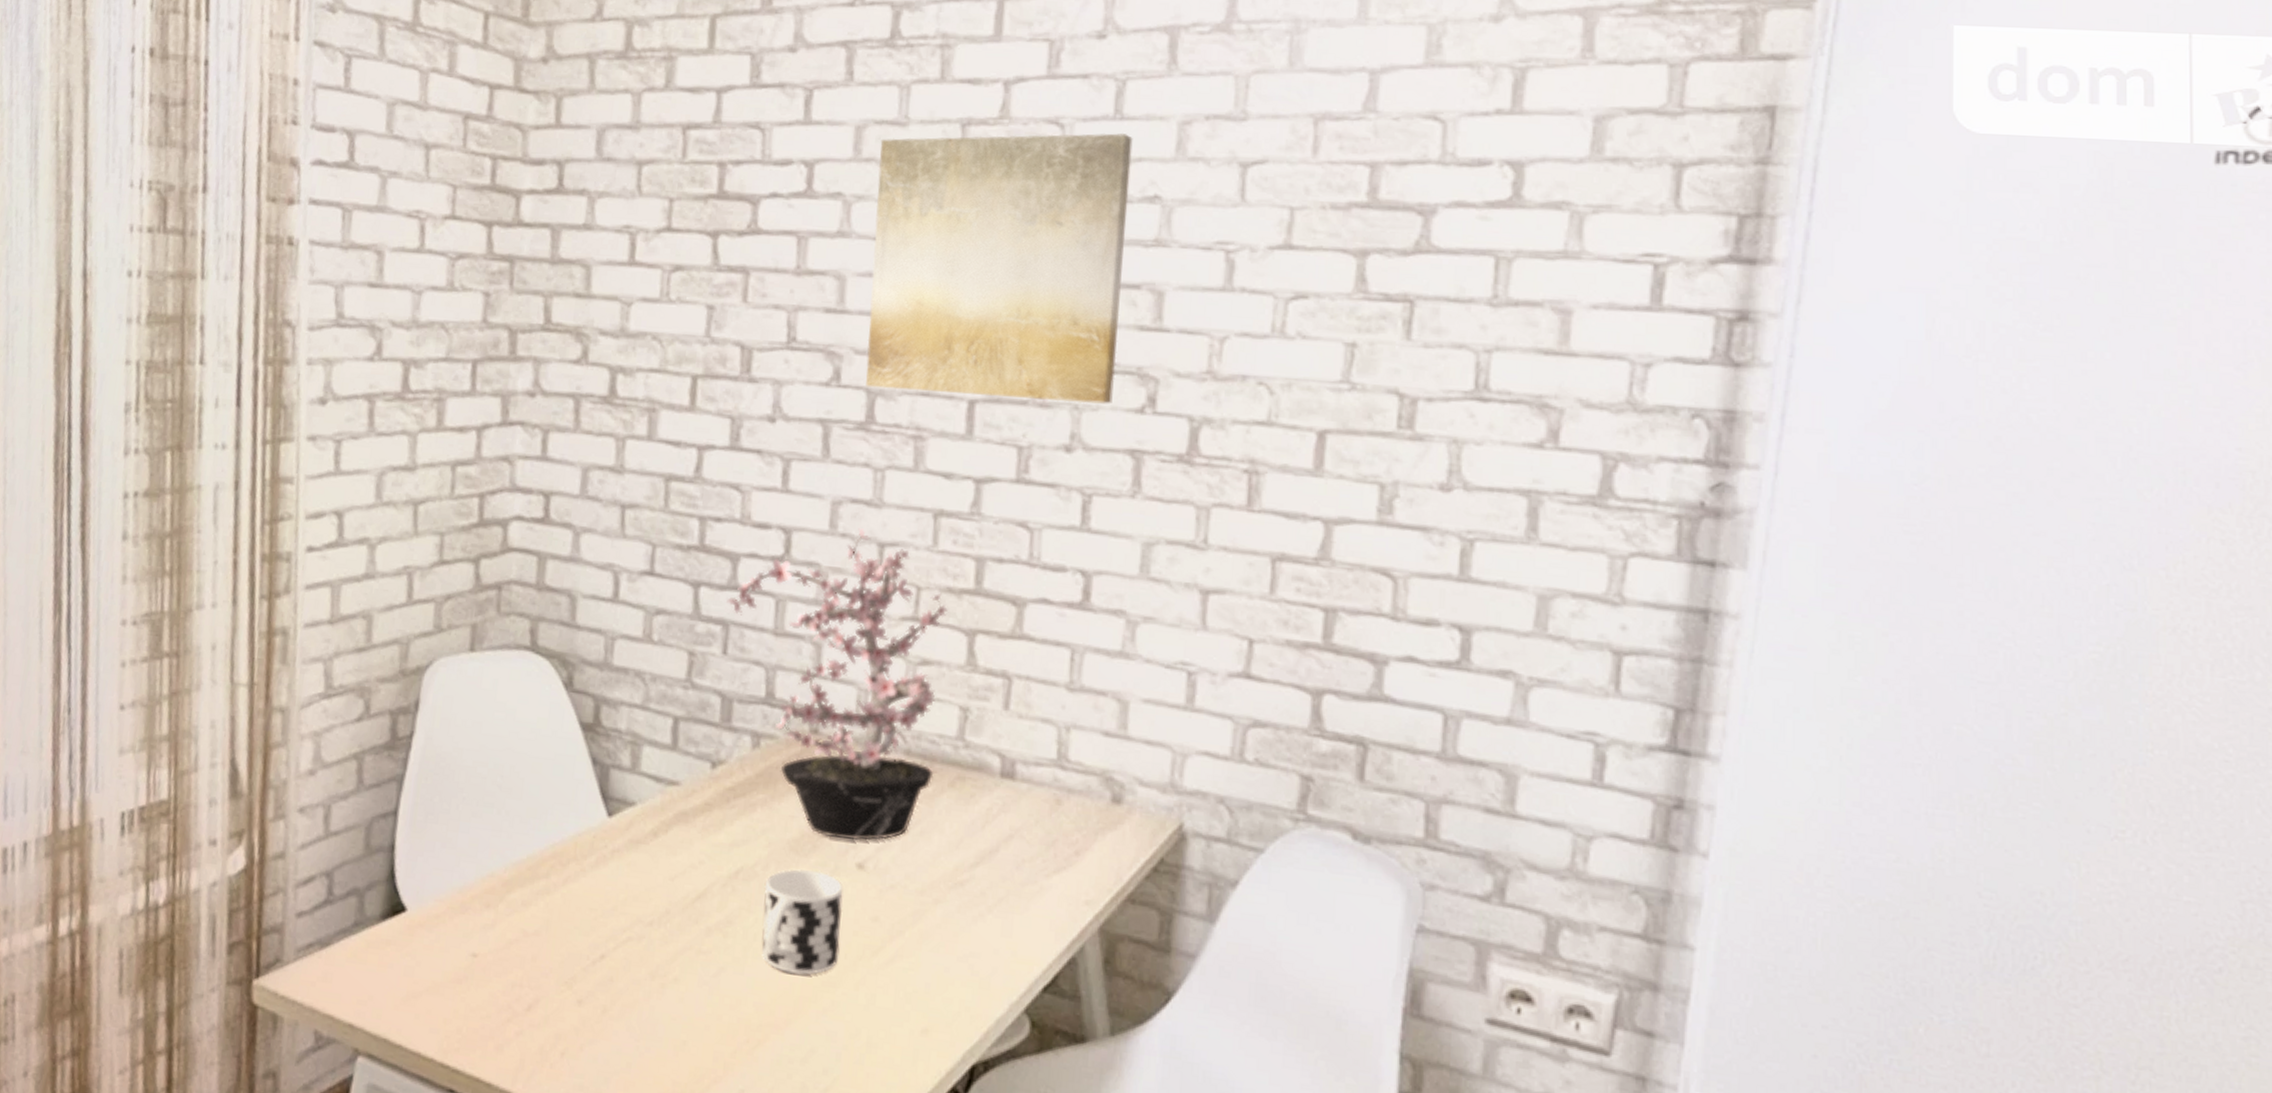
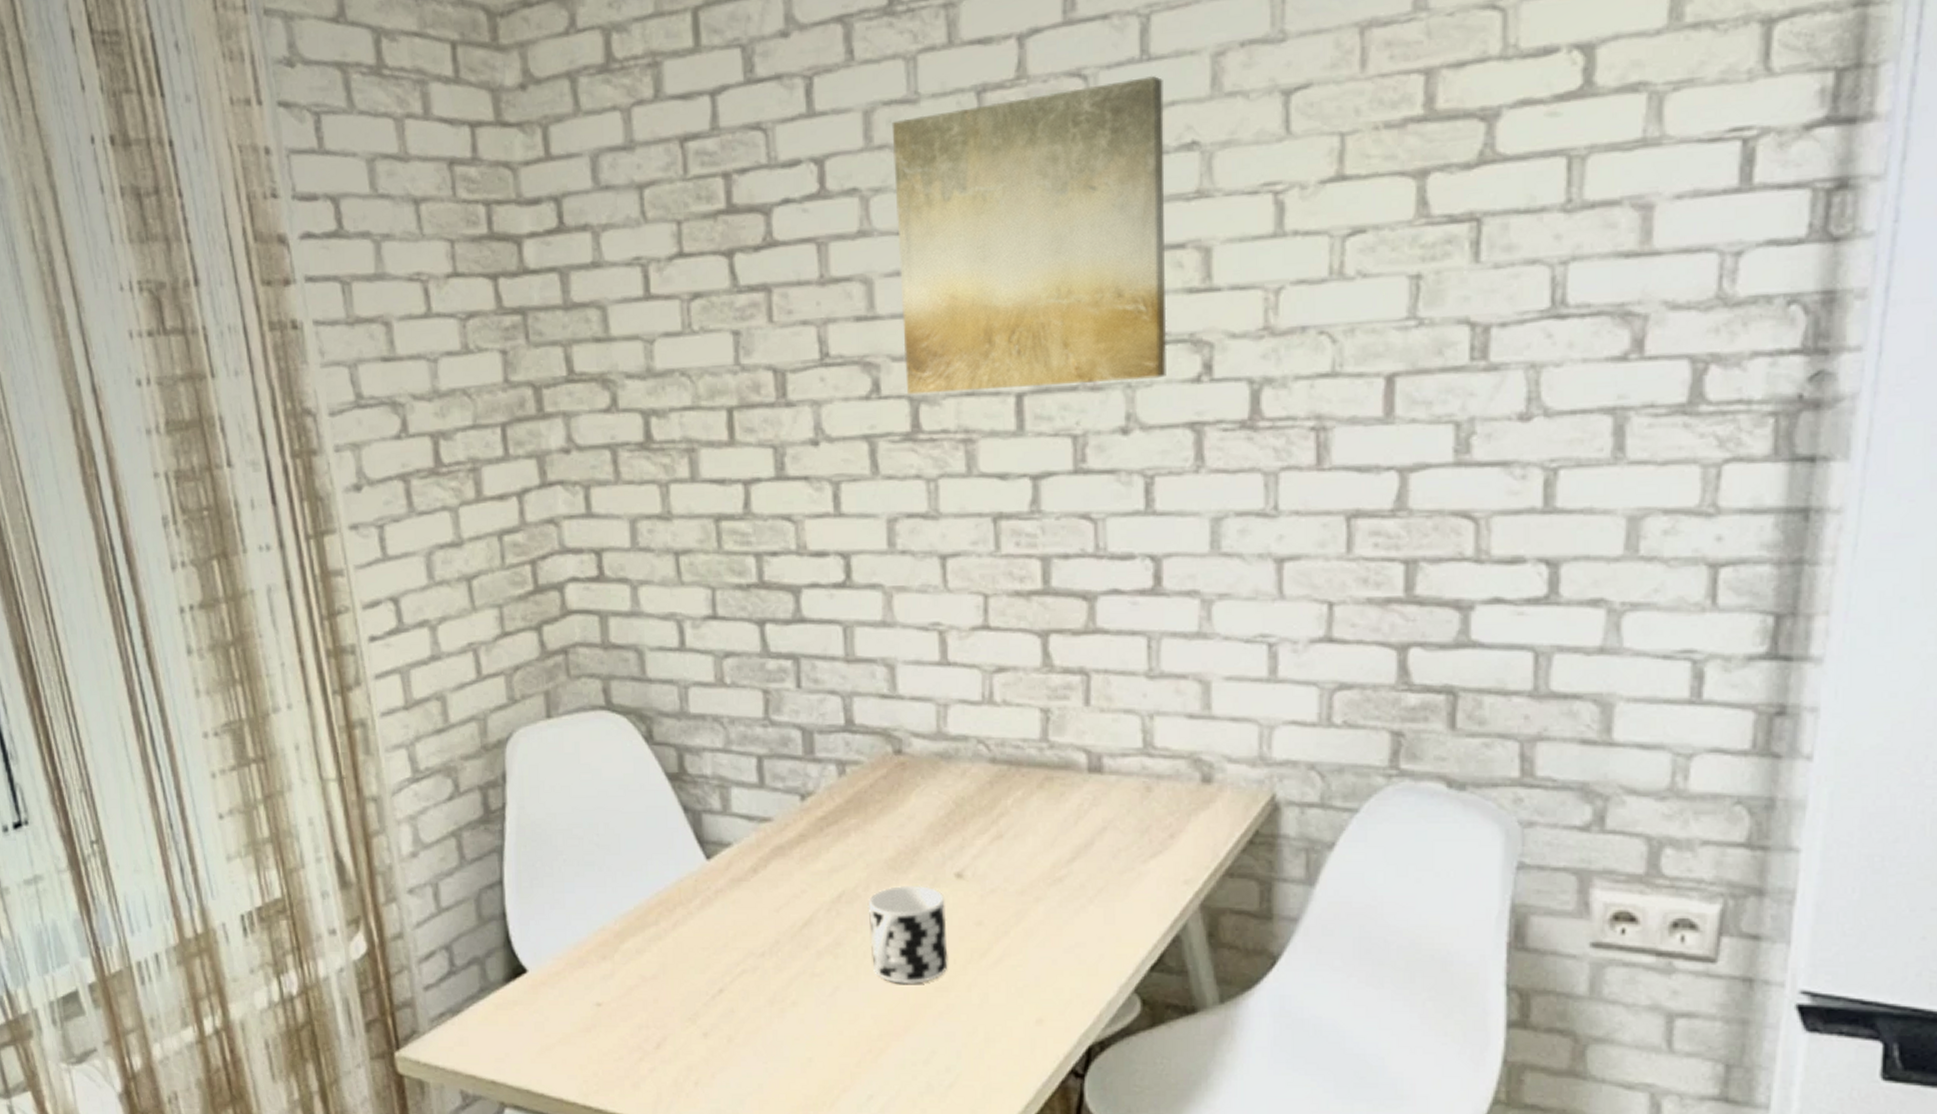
potted plant: present [726,528,948,841] -> none [794,543,1022,852]

